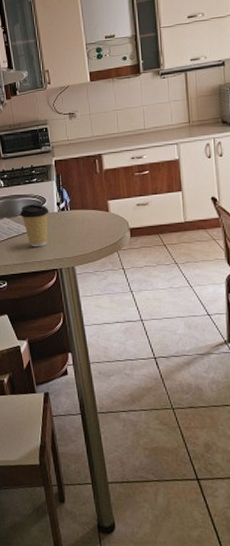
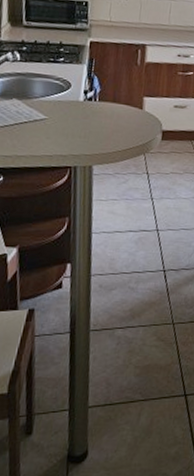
coffee cup: present [20,204,49,247] -> none [35,87,73,139]

